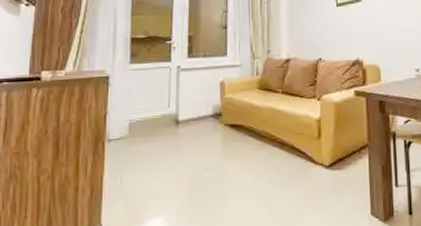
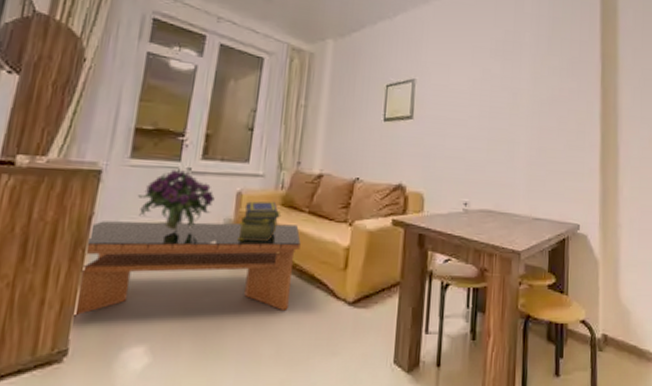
coffee table: none [103,104,279,198] -> present [74,221,301,316]
bouquet: none [141,69,202,120] -> present [138,170,215,231]
stack of books: none [225,86,260,122] -> present [238,201,282,241]

